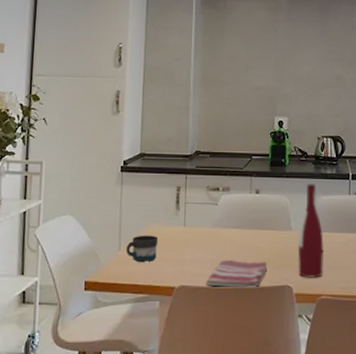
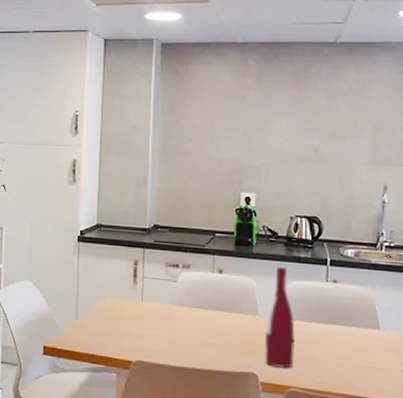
mug: present [125,235,159,263] -> none [82,306,115,334]
dish towel: present [206,260,267,288] -> none [164,339,230,372]

